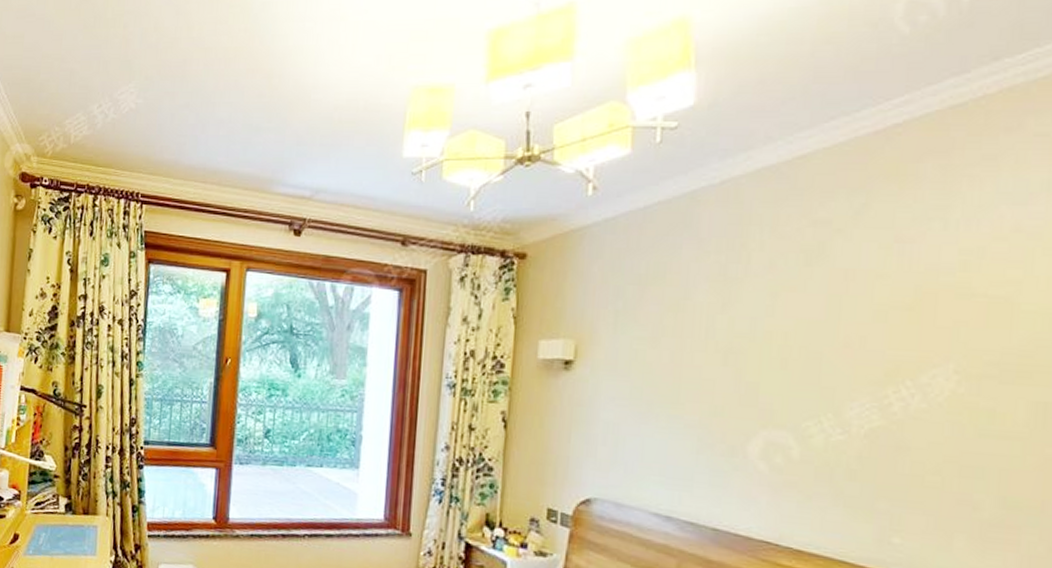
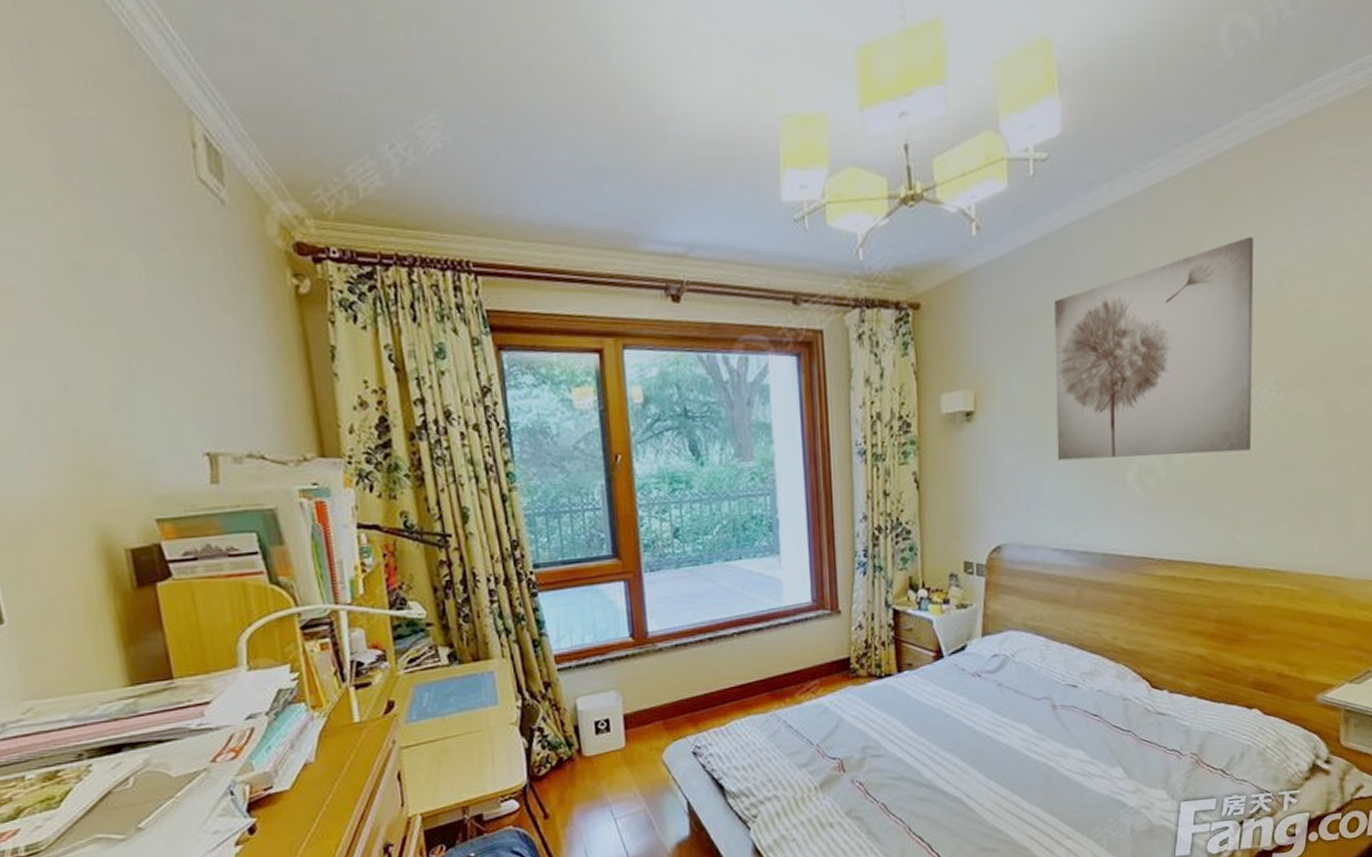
wall art: none [664,212,930,444] -> present [1055,236,1254,461]

